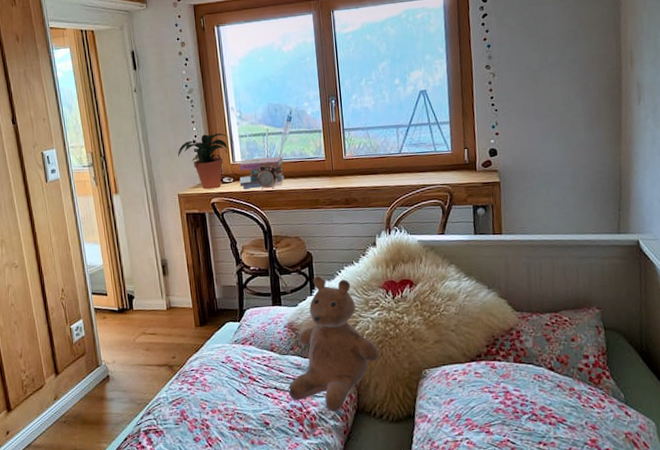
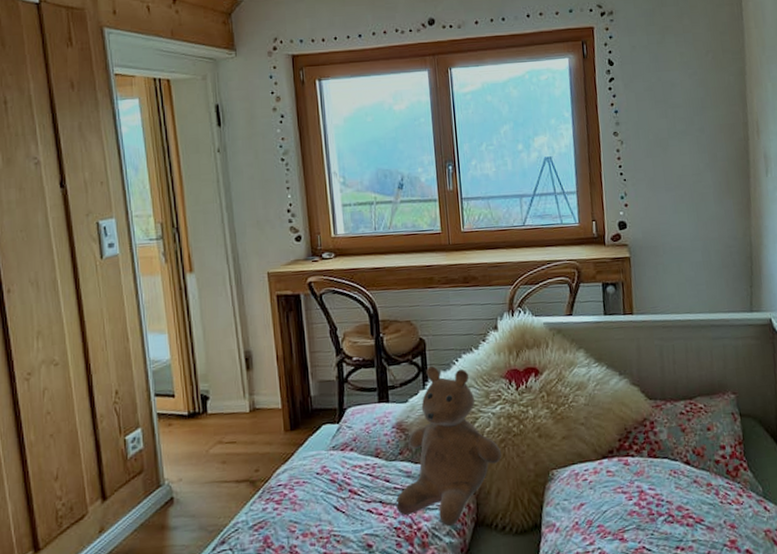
potted plant: present [178,133,234,190] -> none [269,201,336,267]
books: present [239,156,285,190] -> none [341,228,395,267]
alarm clock: present [257,162,278,190] -> none [362,234,387,267]

